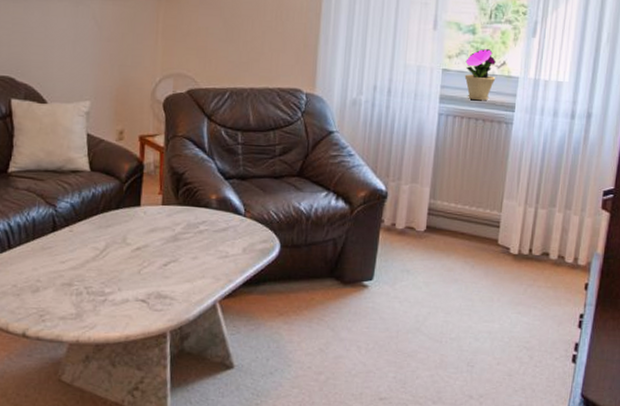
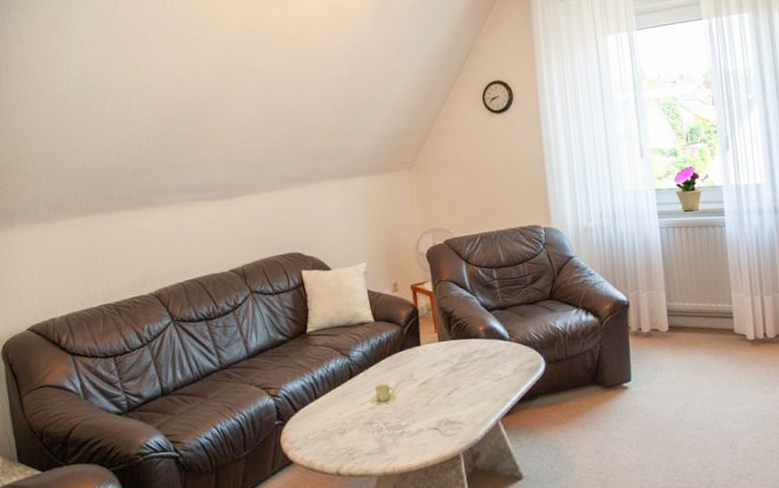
cup and saucer: none [73,242,103,266] -> present [371,383,396,405]

